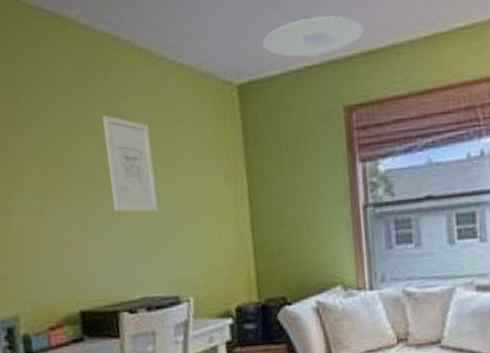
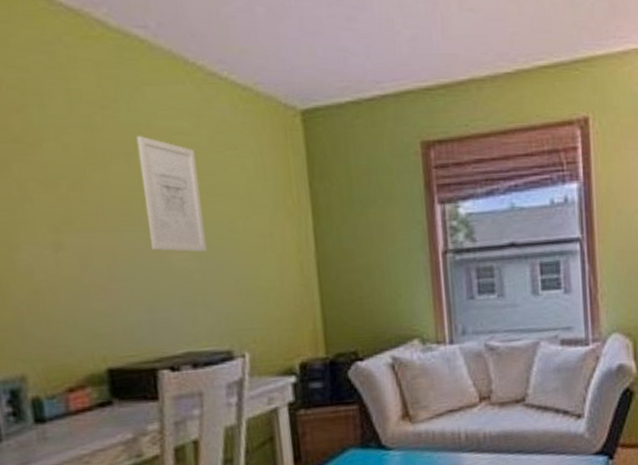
ceiling light: present [262,16,364,57] -> none [330,42,442,84]

